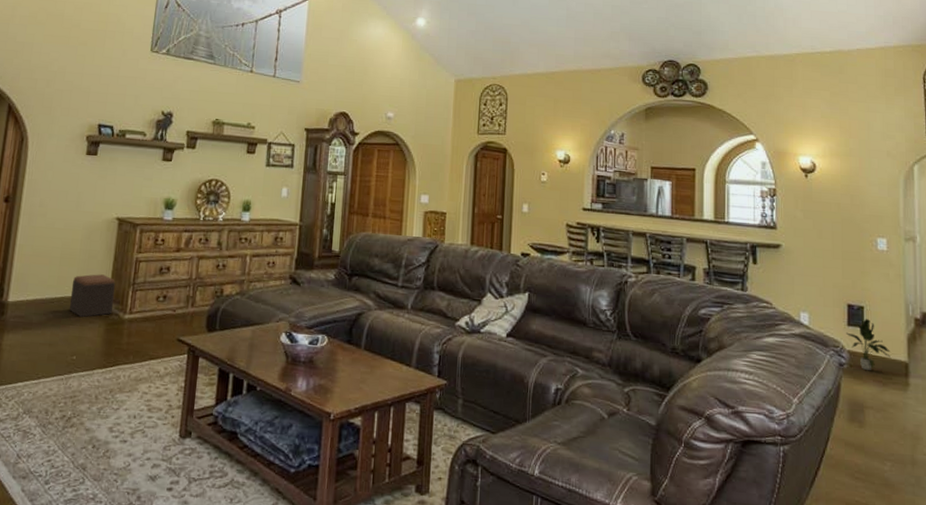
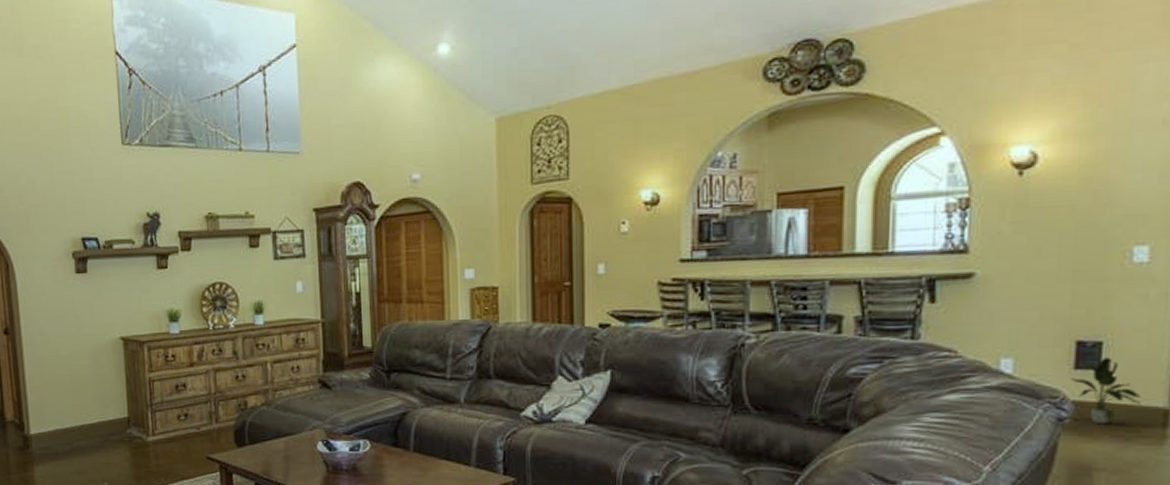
footstool: present [70,274,116,318] -> none [88,398,134,444]

